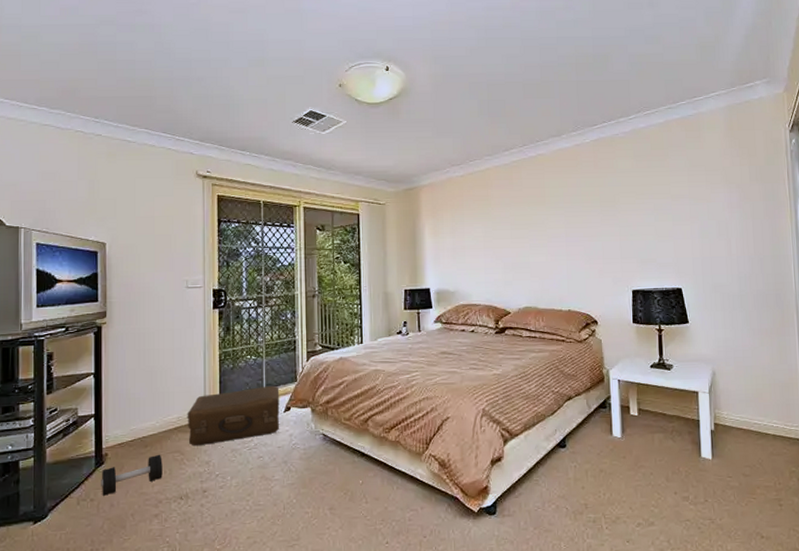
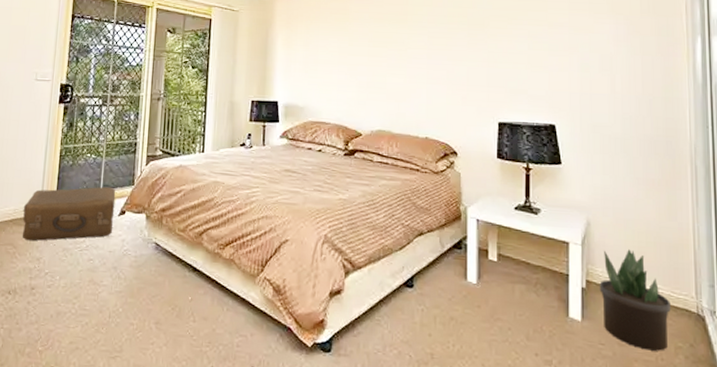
planter: none [725,392,785,477] -> present [599,249,671,351]

